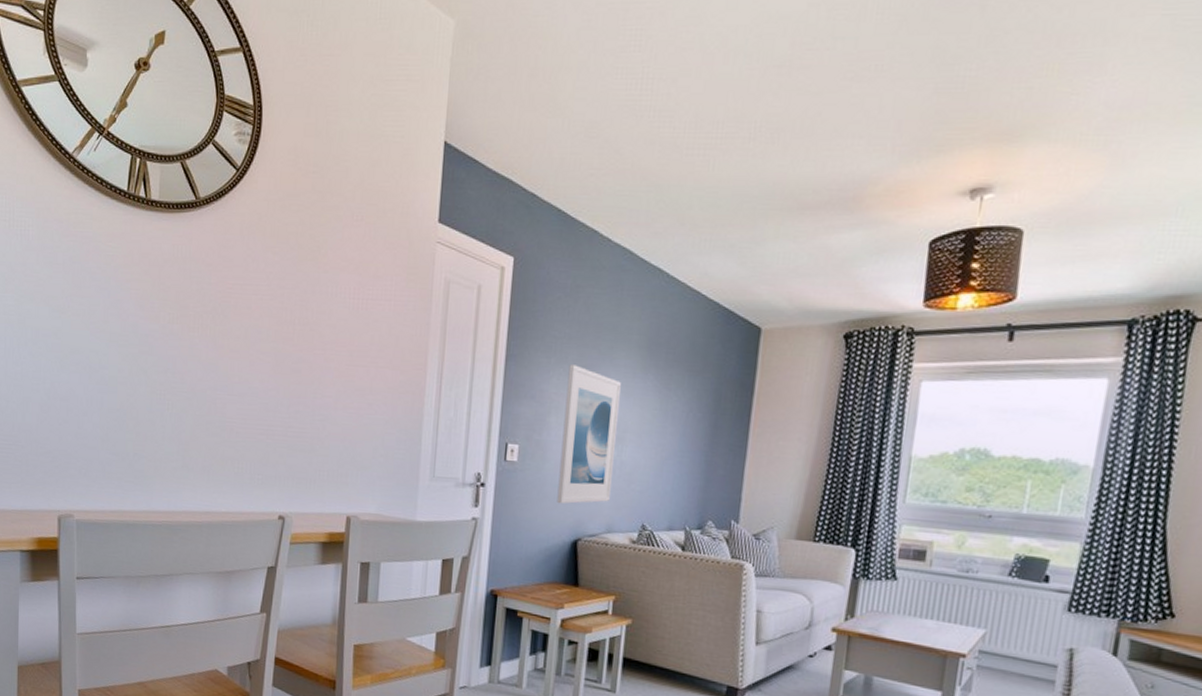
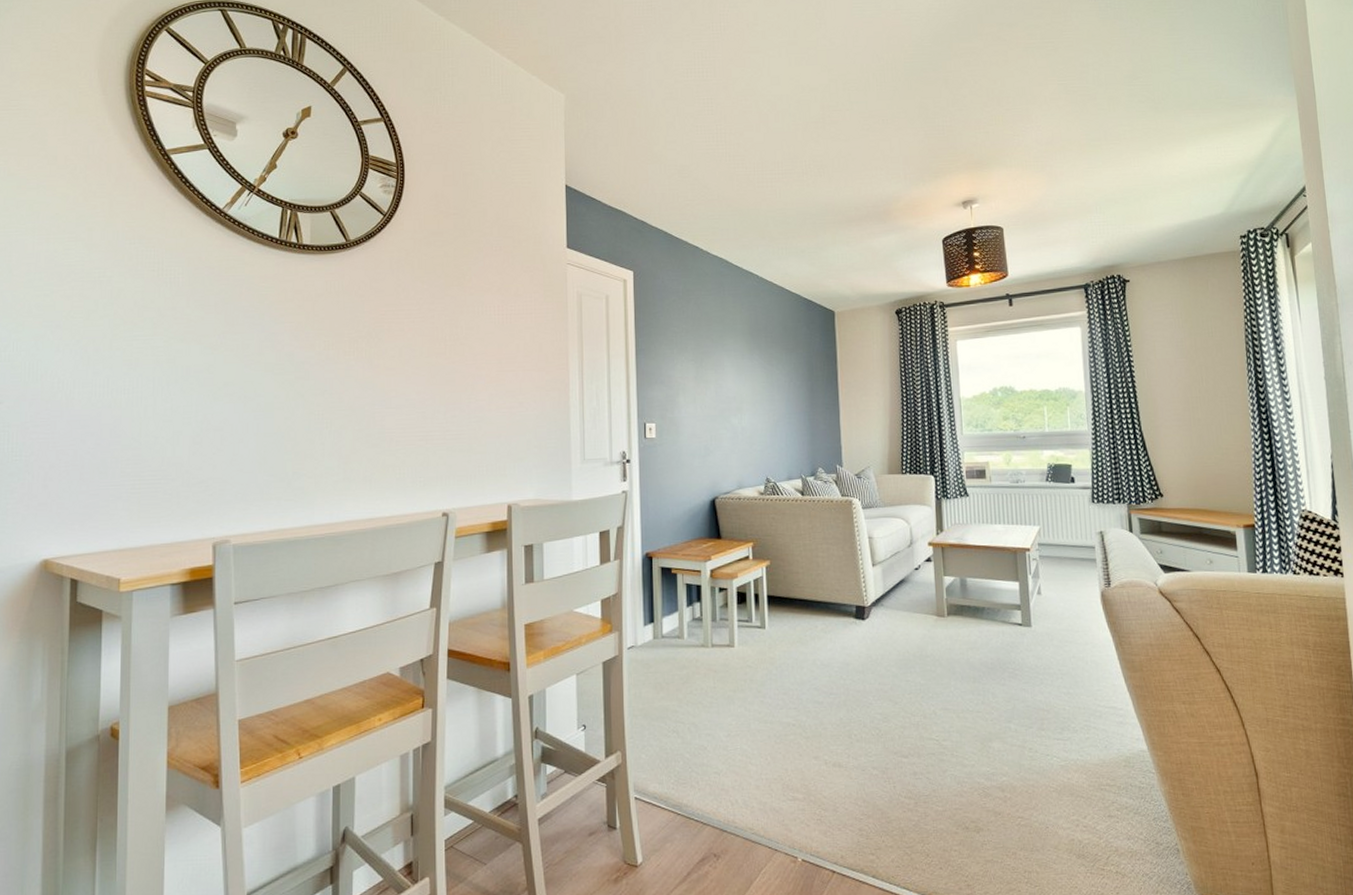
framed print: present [557,364,621,504] -> none [689,353,737,470]

